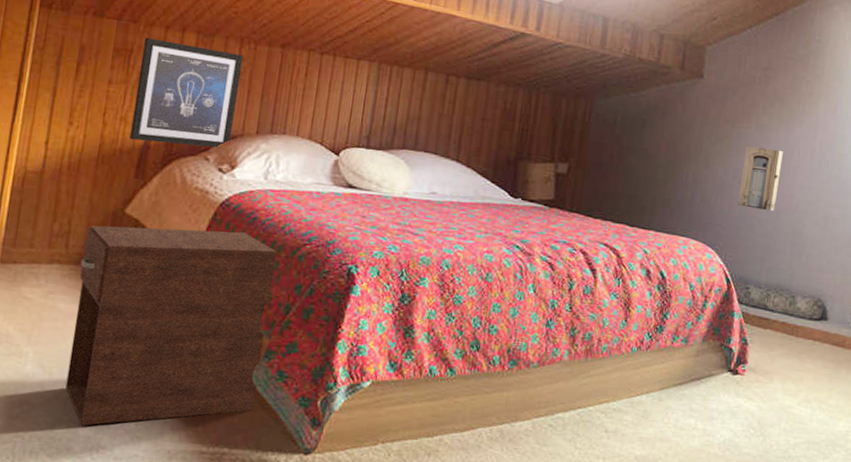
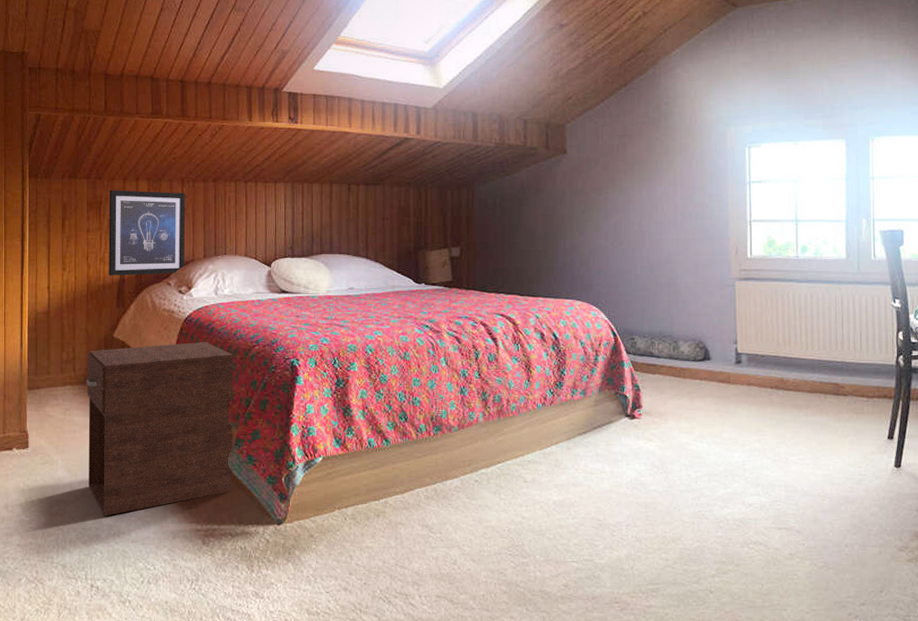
wall art: present [737,146,783,212] -> none [613,208,649,266]

